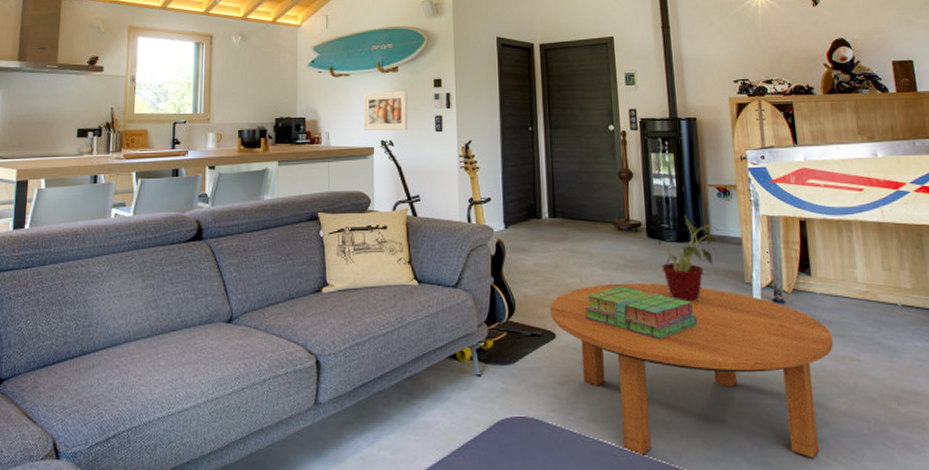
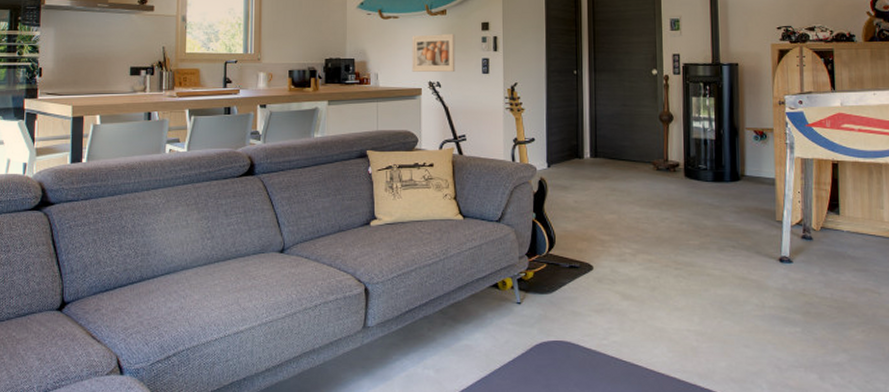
coffee table: present [550,283,833,458] -> none [589,220,856,380]
stack of books: present [584,286,698,339] -> none [621,222,729,272]
potted plant: present [654,216,719,302] -> none [691,157,754,238]

